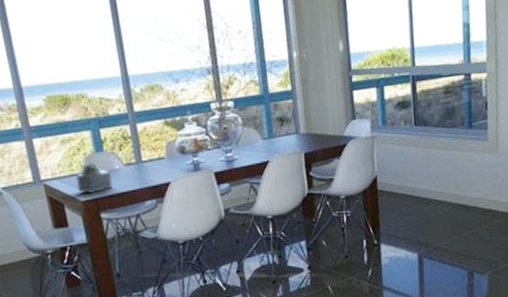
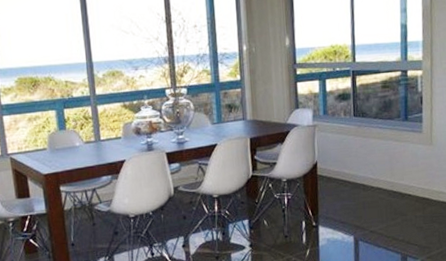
succulent plant: present [75,162,113,194] -> none [39,139,73,168]

